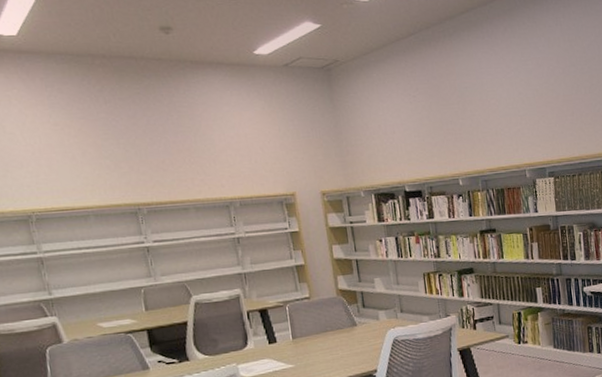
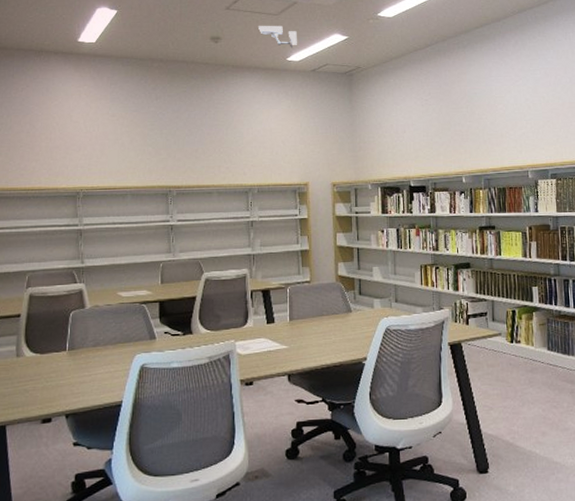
security camera: none [215,12,263,40] -> present [258,25,297,49]

